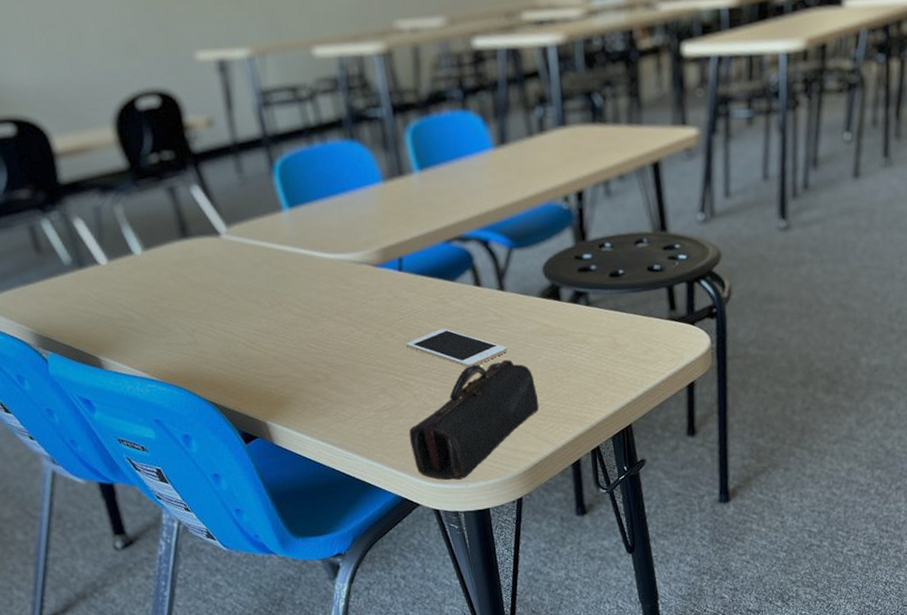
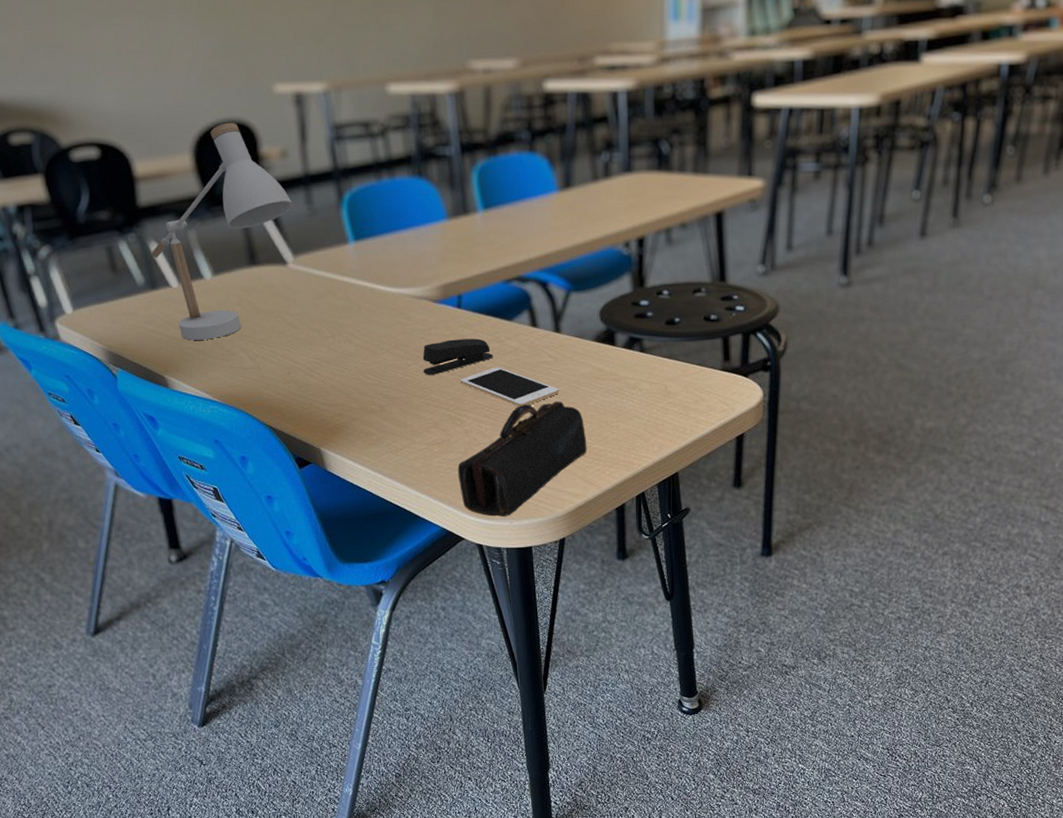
desk lamp: none [76,92,223,319] -> present [151,122,293,340]
stapler: none [366,301,439,341] -> present [422,338,494,375]

